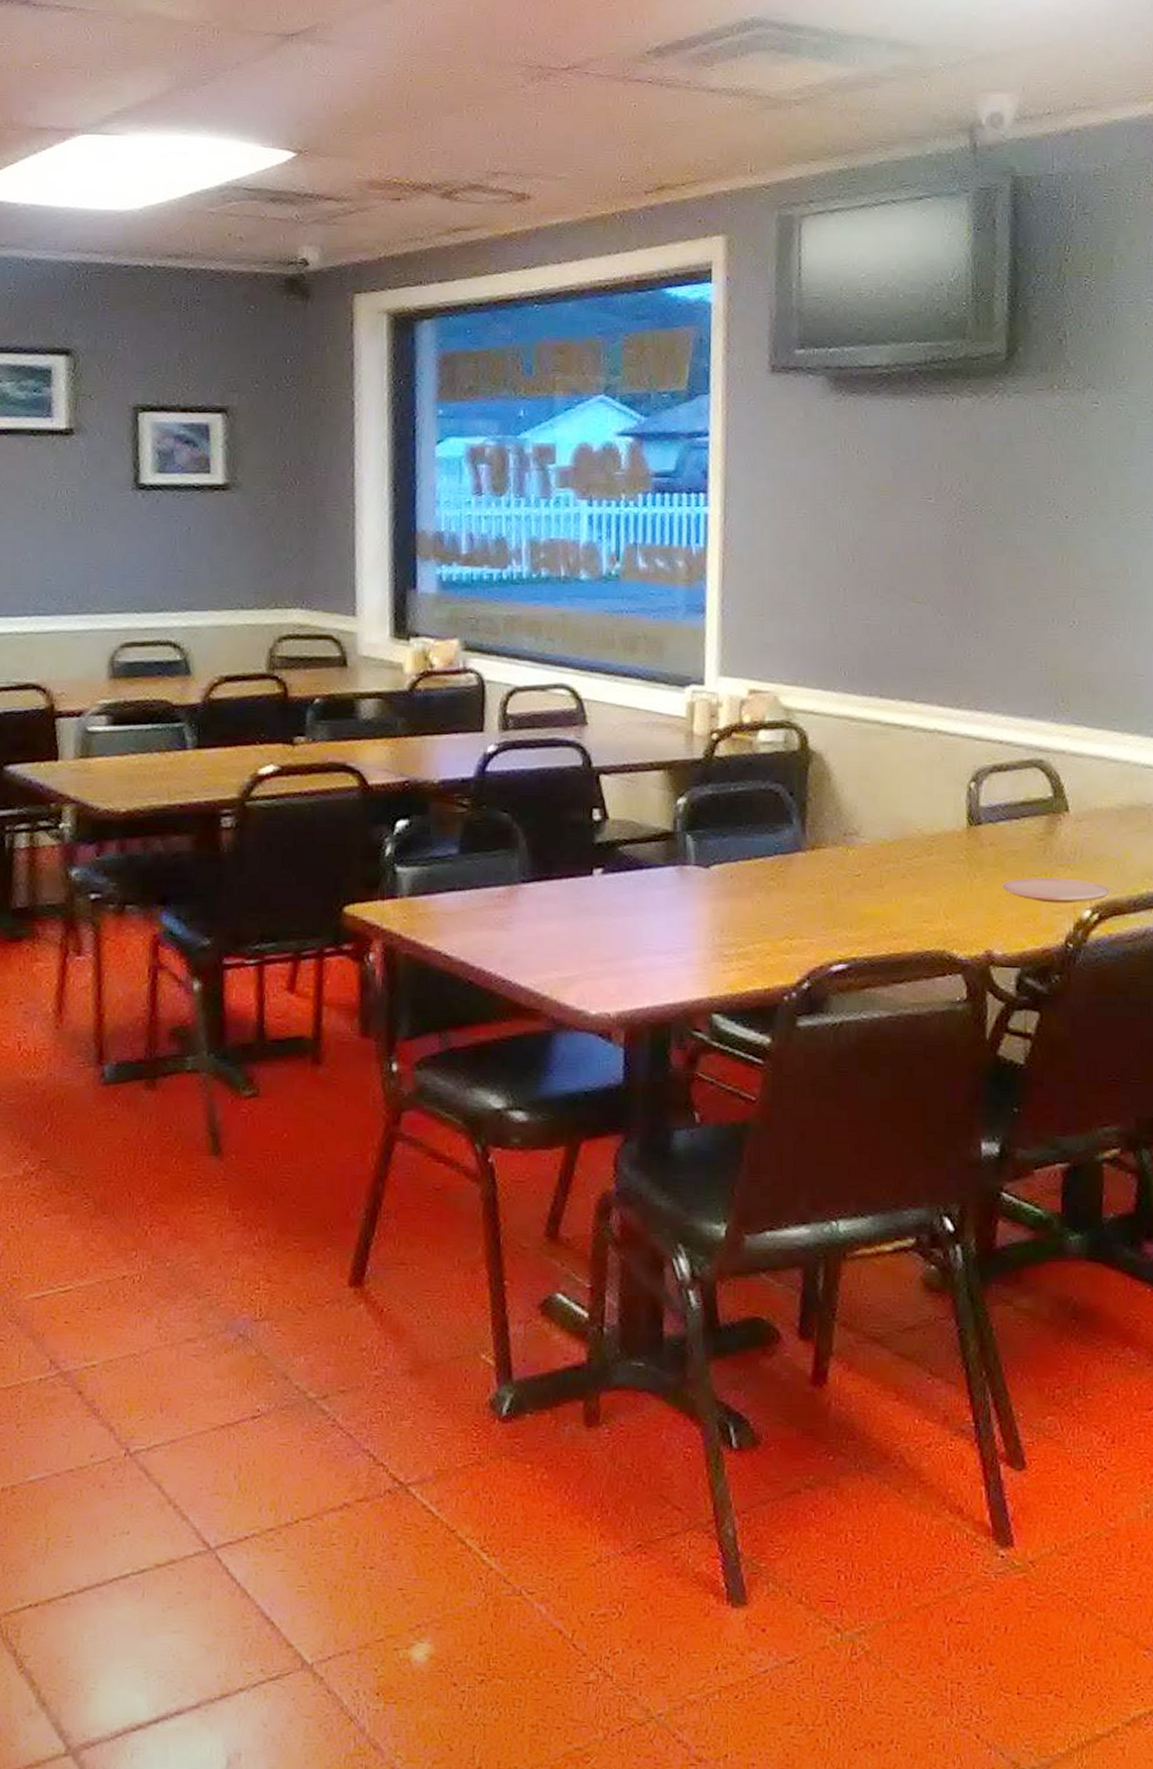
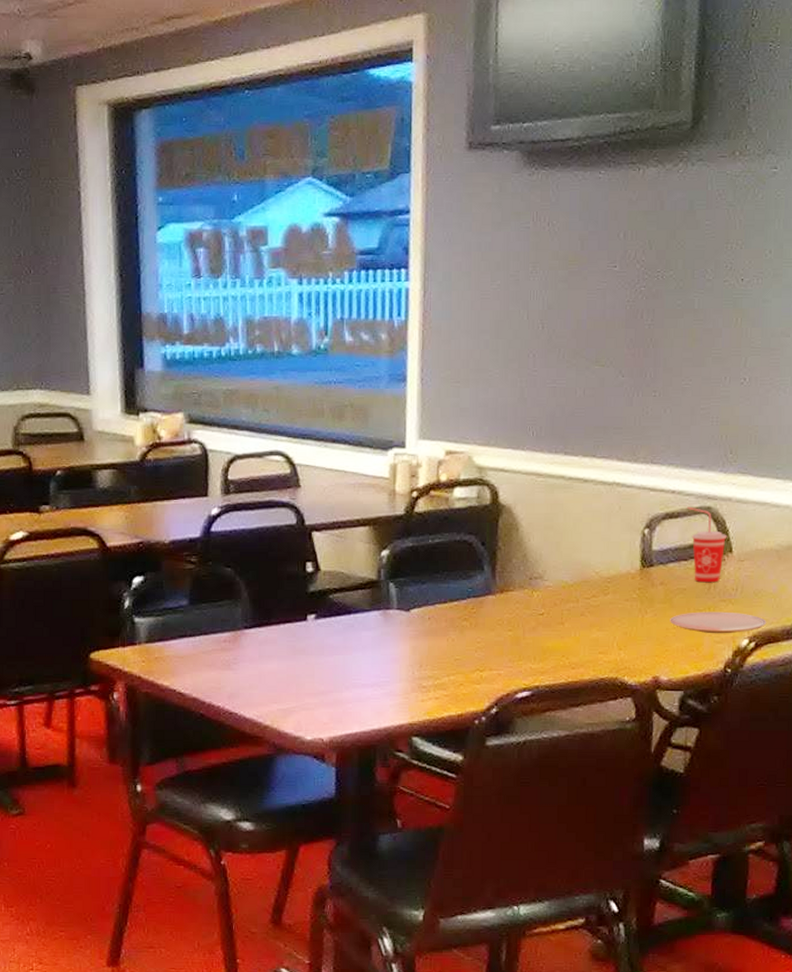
beverage cup: none [1015,759,1062,845] -> present [686,506,727,583]

